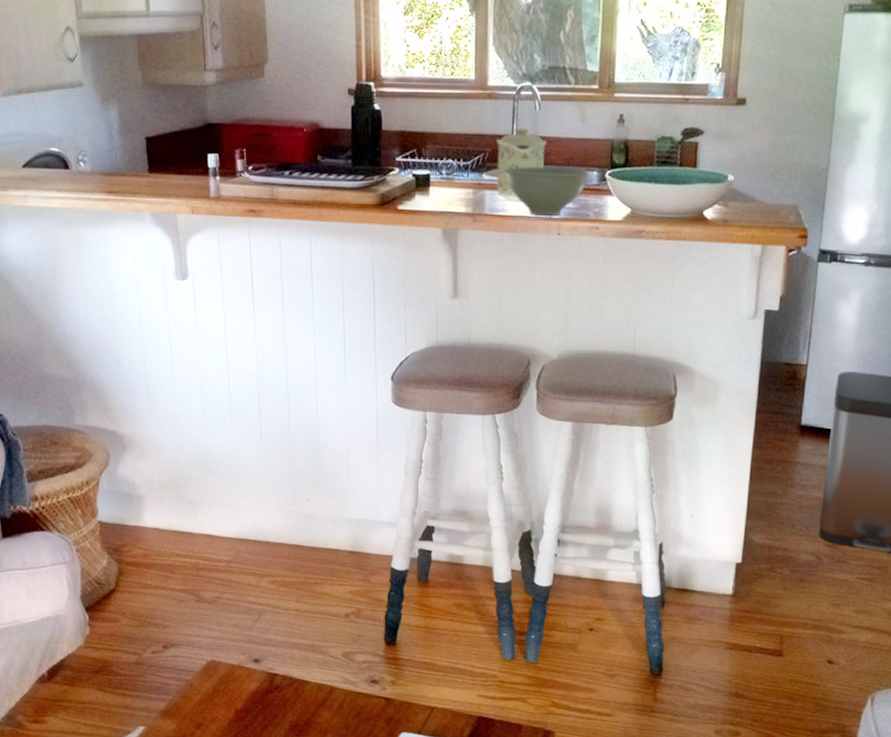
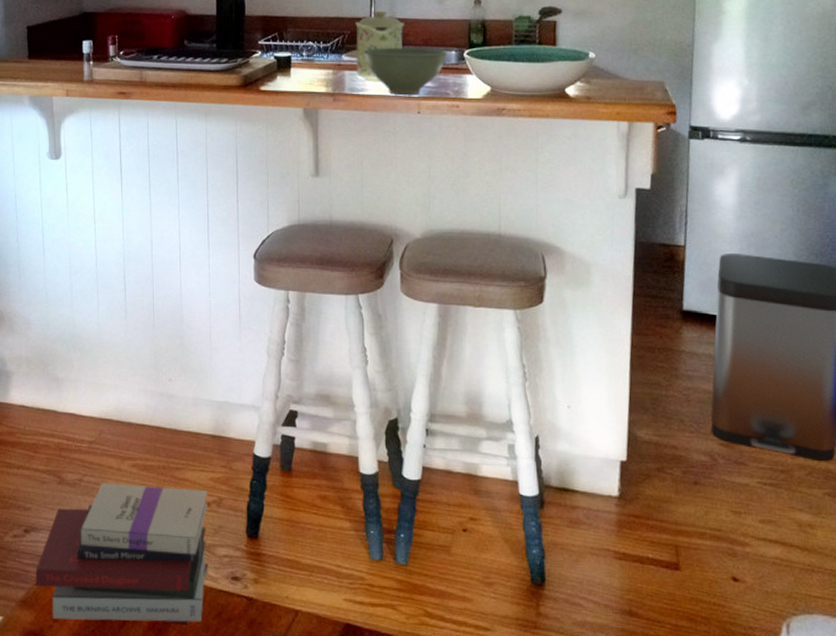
books: none [176,599,348,727] -> present [35,482,209,626]

